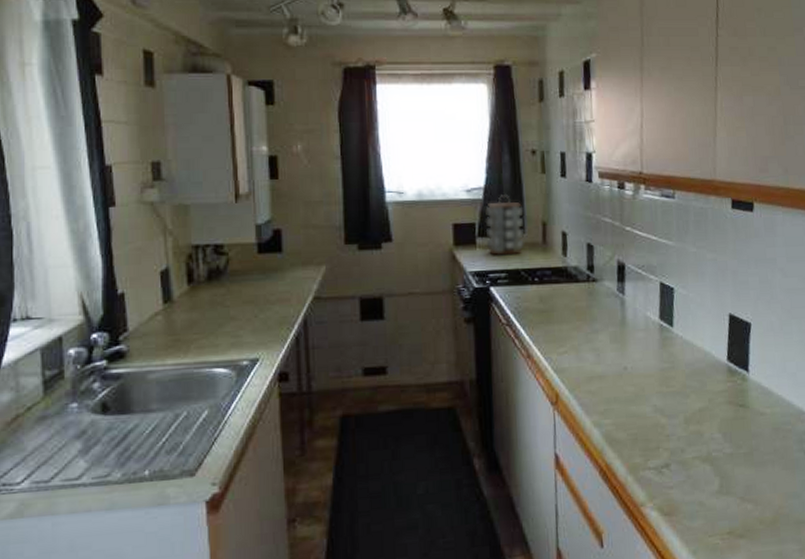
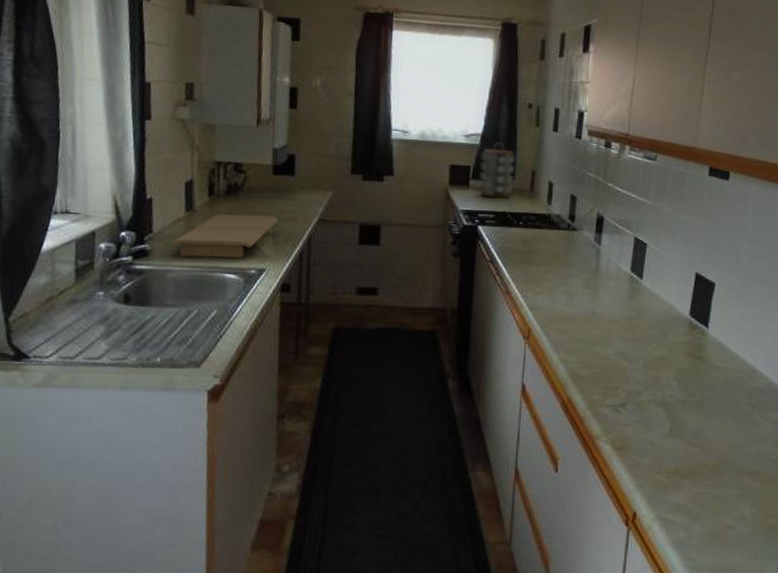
cutting board: none [149,298,270,354] -> present [170,214,279,259]

